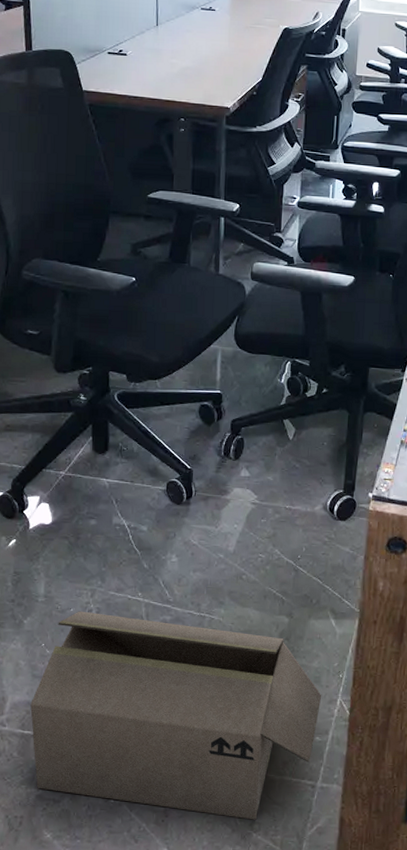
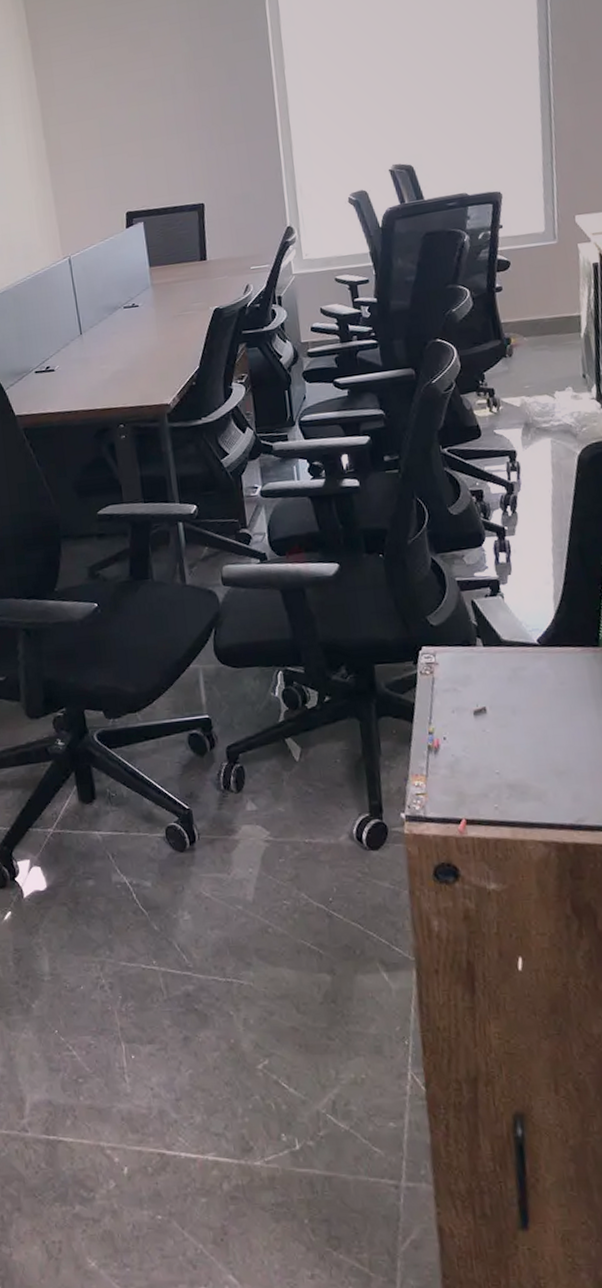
cardboard box: present [30,611,322,820] -> none [52,988,388,1234]

